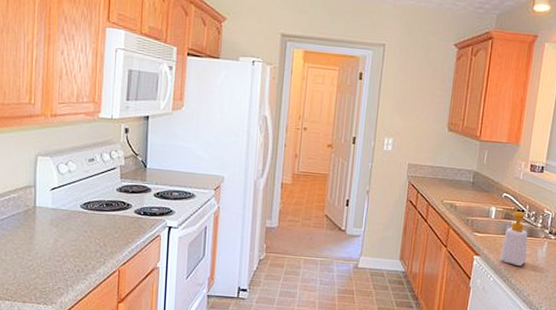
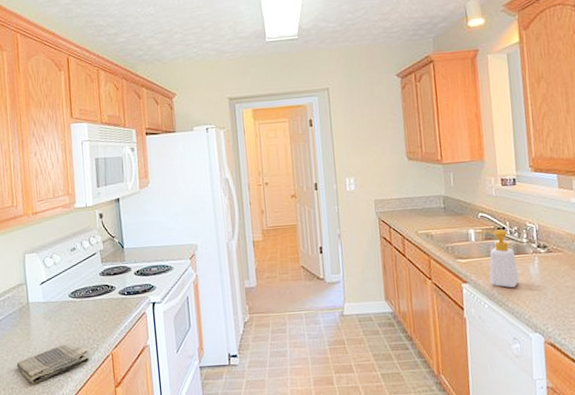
dish towel: none [14,252,95,288] -> present [16,342,90,384]

